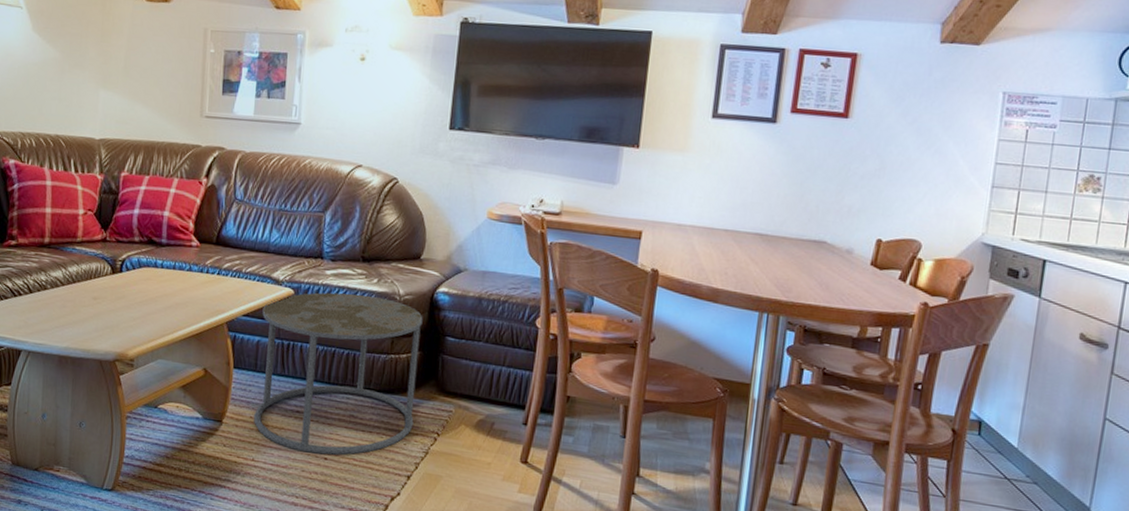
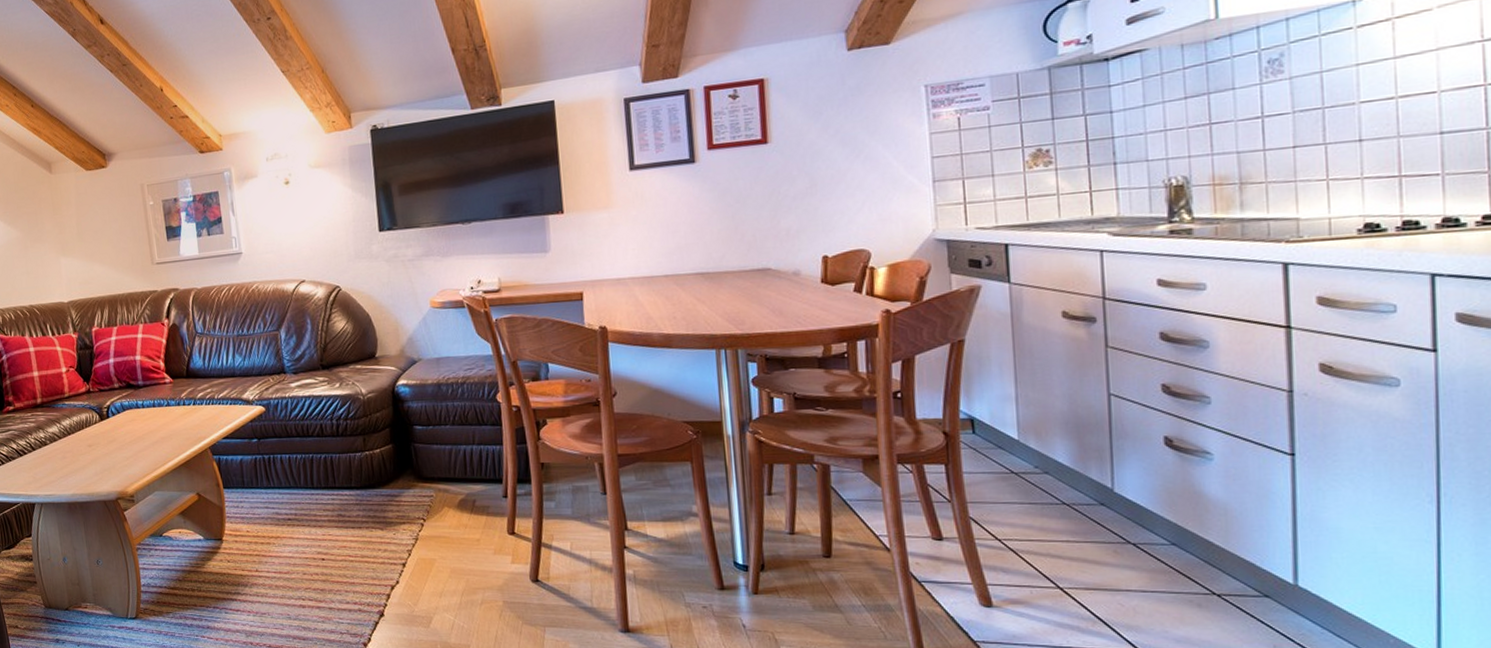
side table: present [253,292,423,455] -> none [239,399,399,556]

